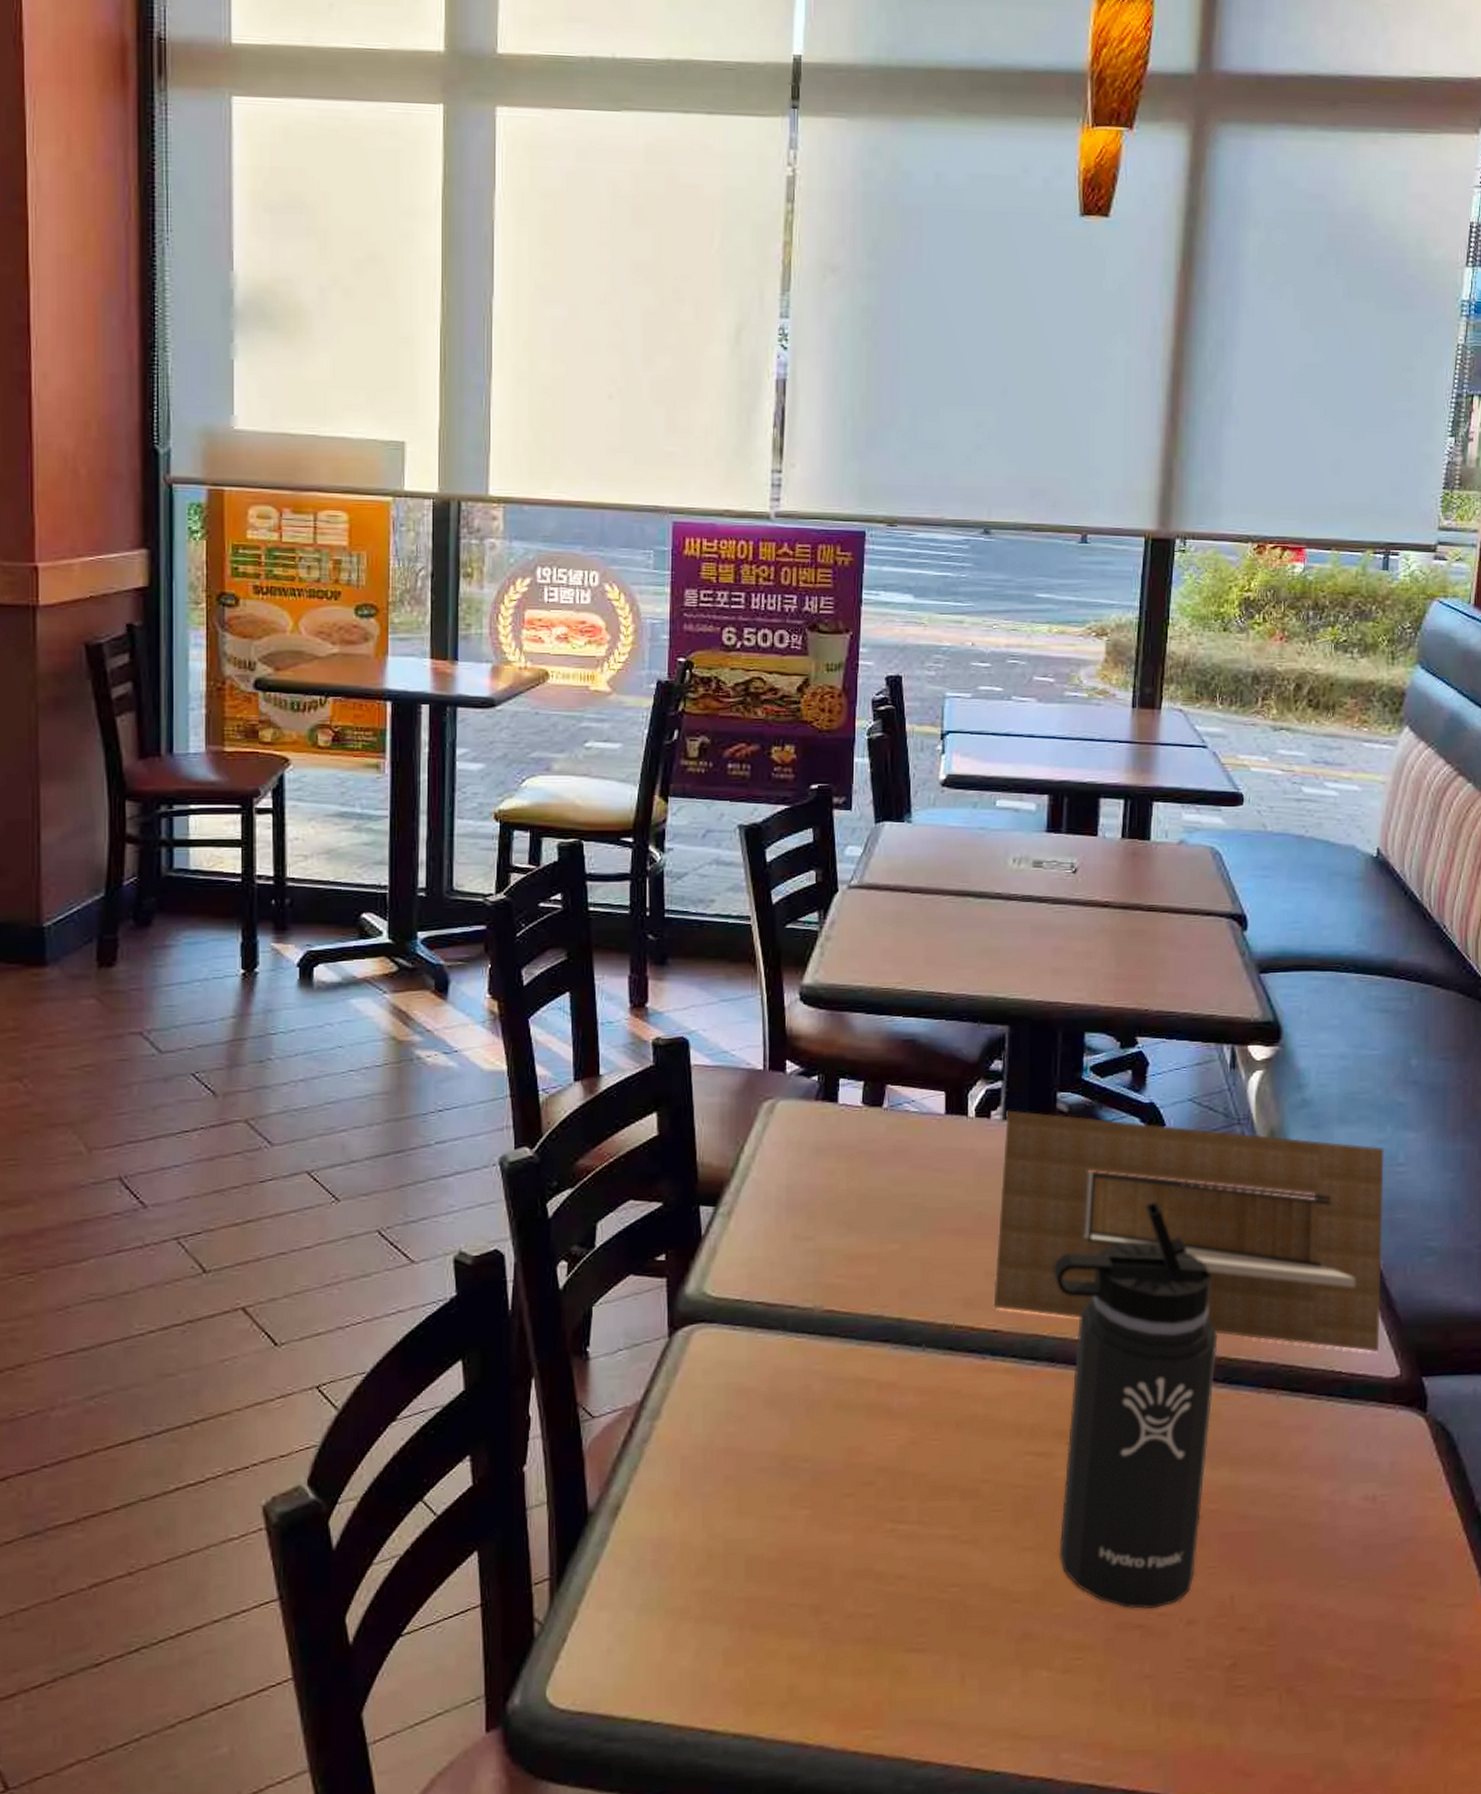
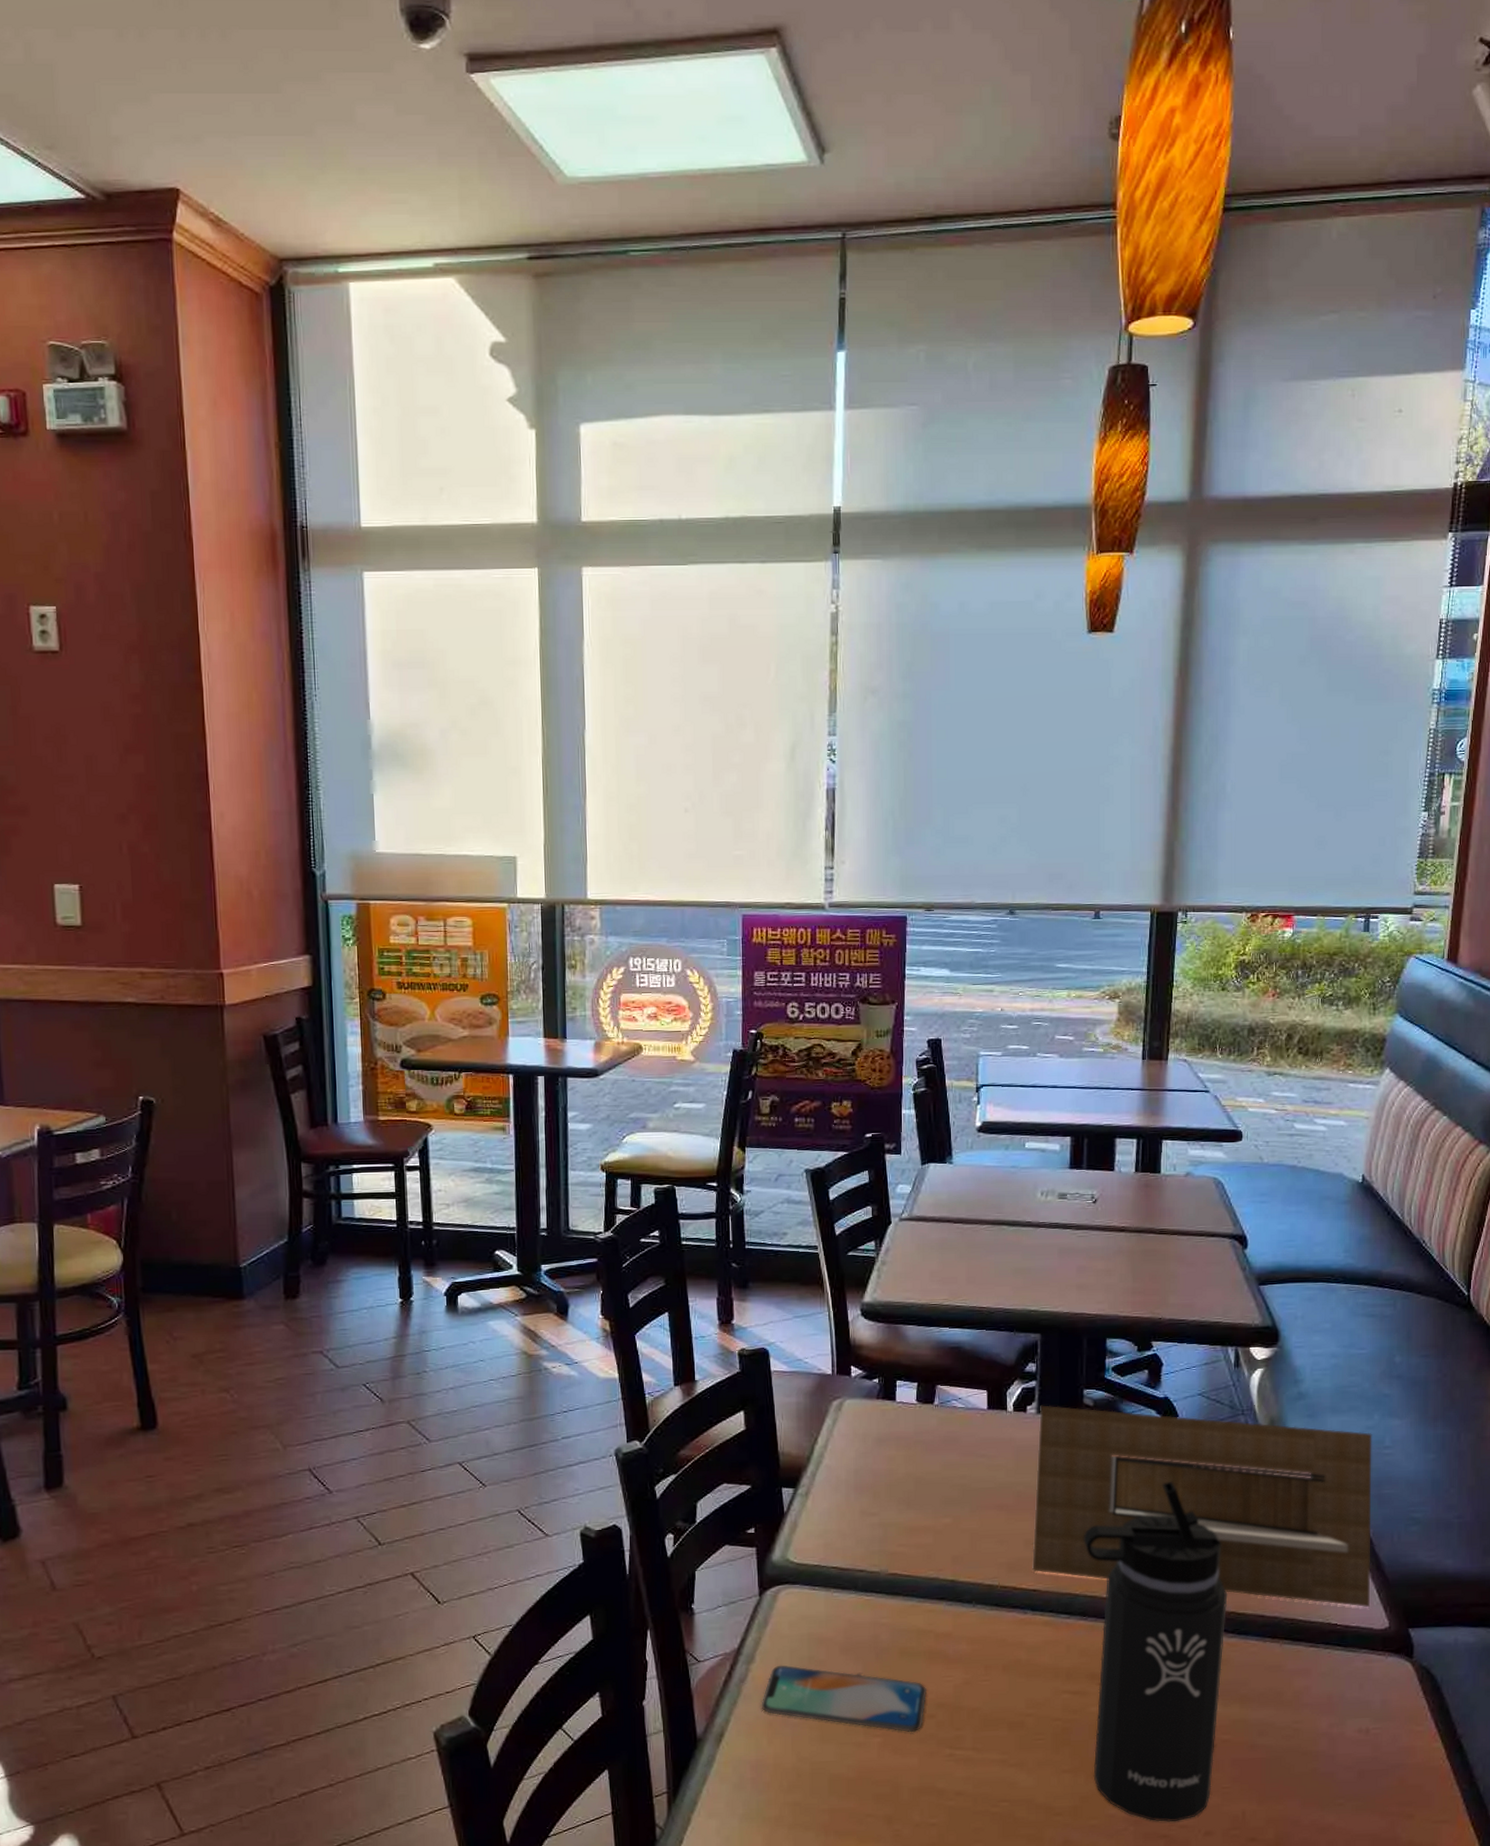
smartphone: none [667,1421,865,1503] -> present [761,1665,926,1733]

